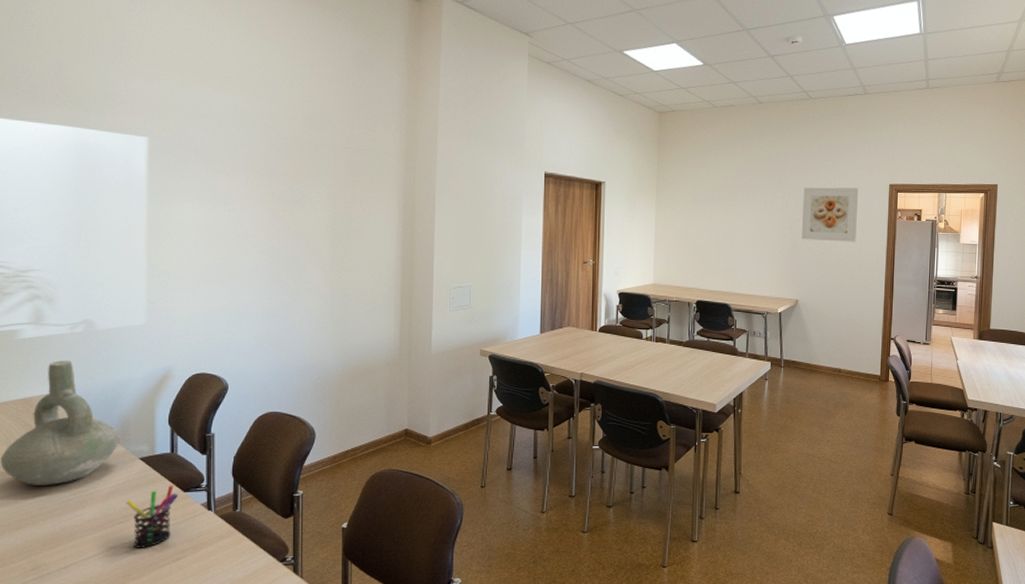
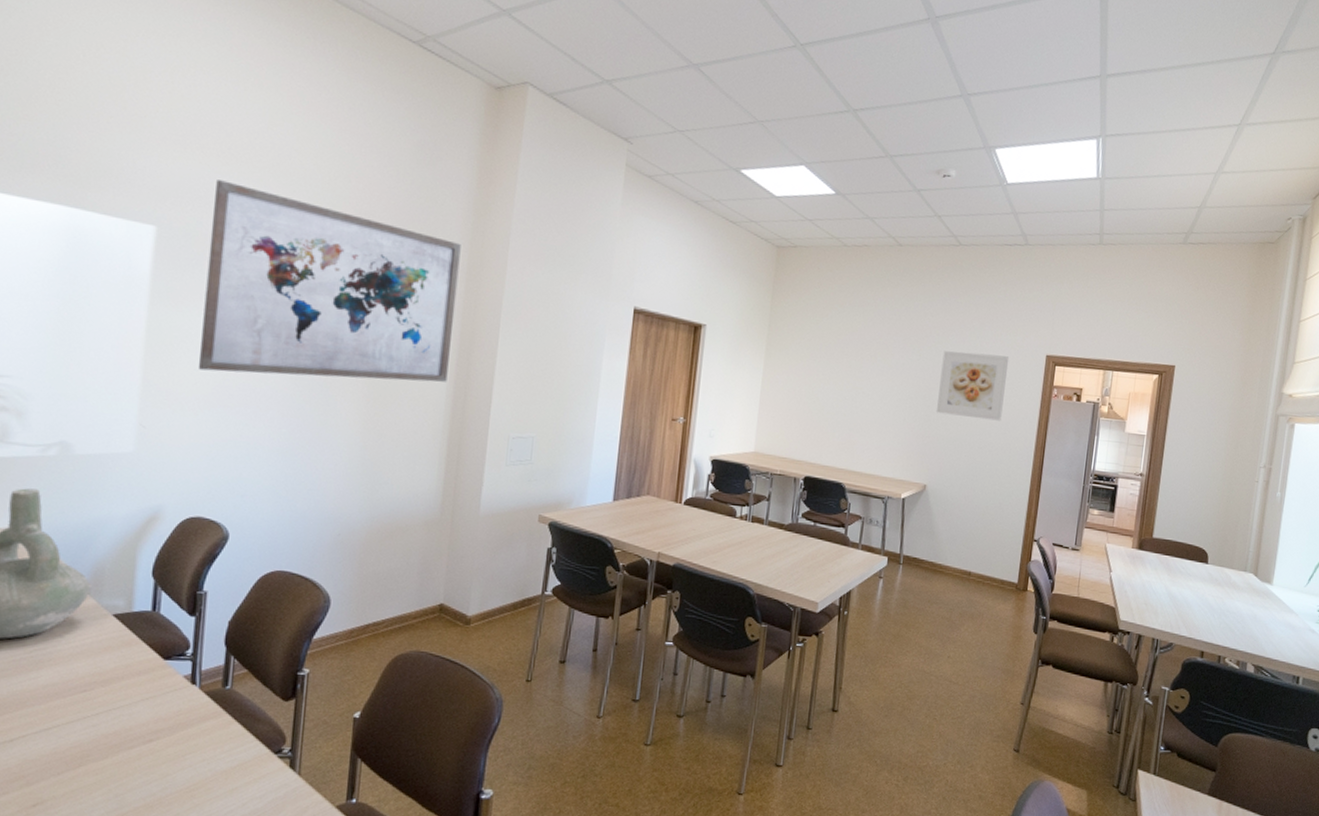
pen holder: present [126,485,179,548] -> none [91,650,158,725]
wall art: none [191,95,398,253] -> present [198,180,461,382]

